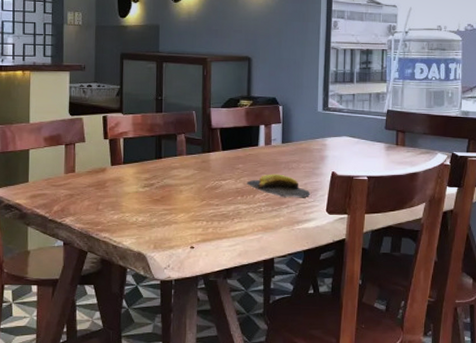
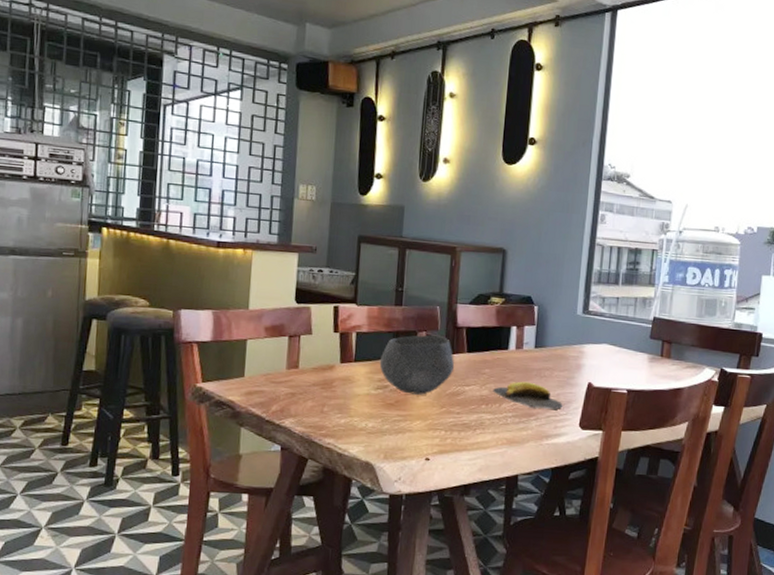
bowl: none [145,136,212,190] -> present [379,335,455,395]

